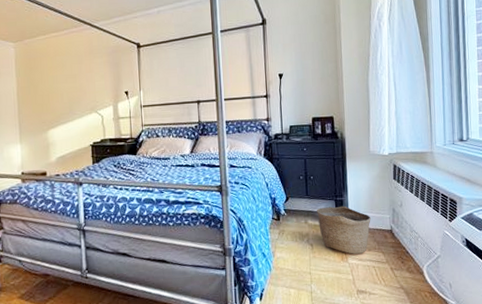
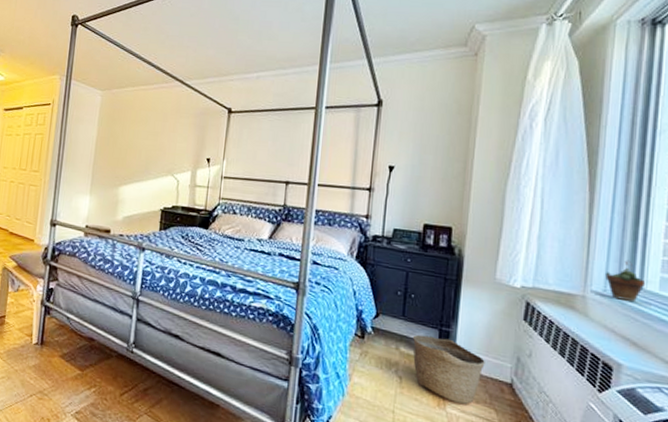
succulent plant: none [444,119,470,150] -> present [605,260,645,302]

